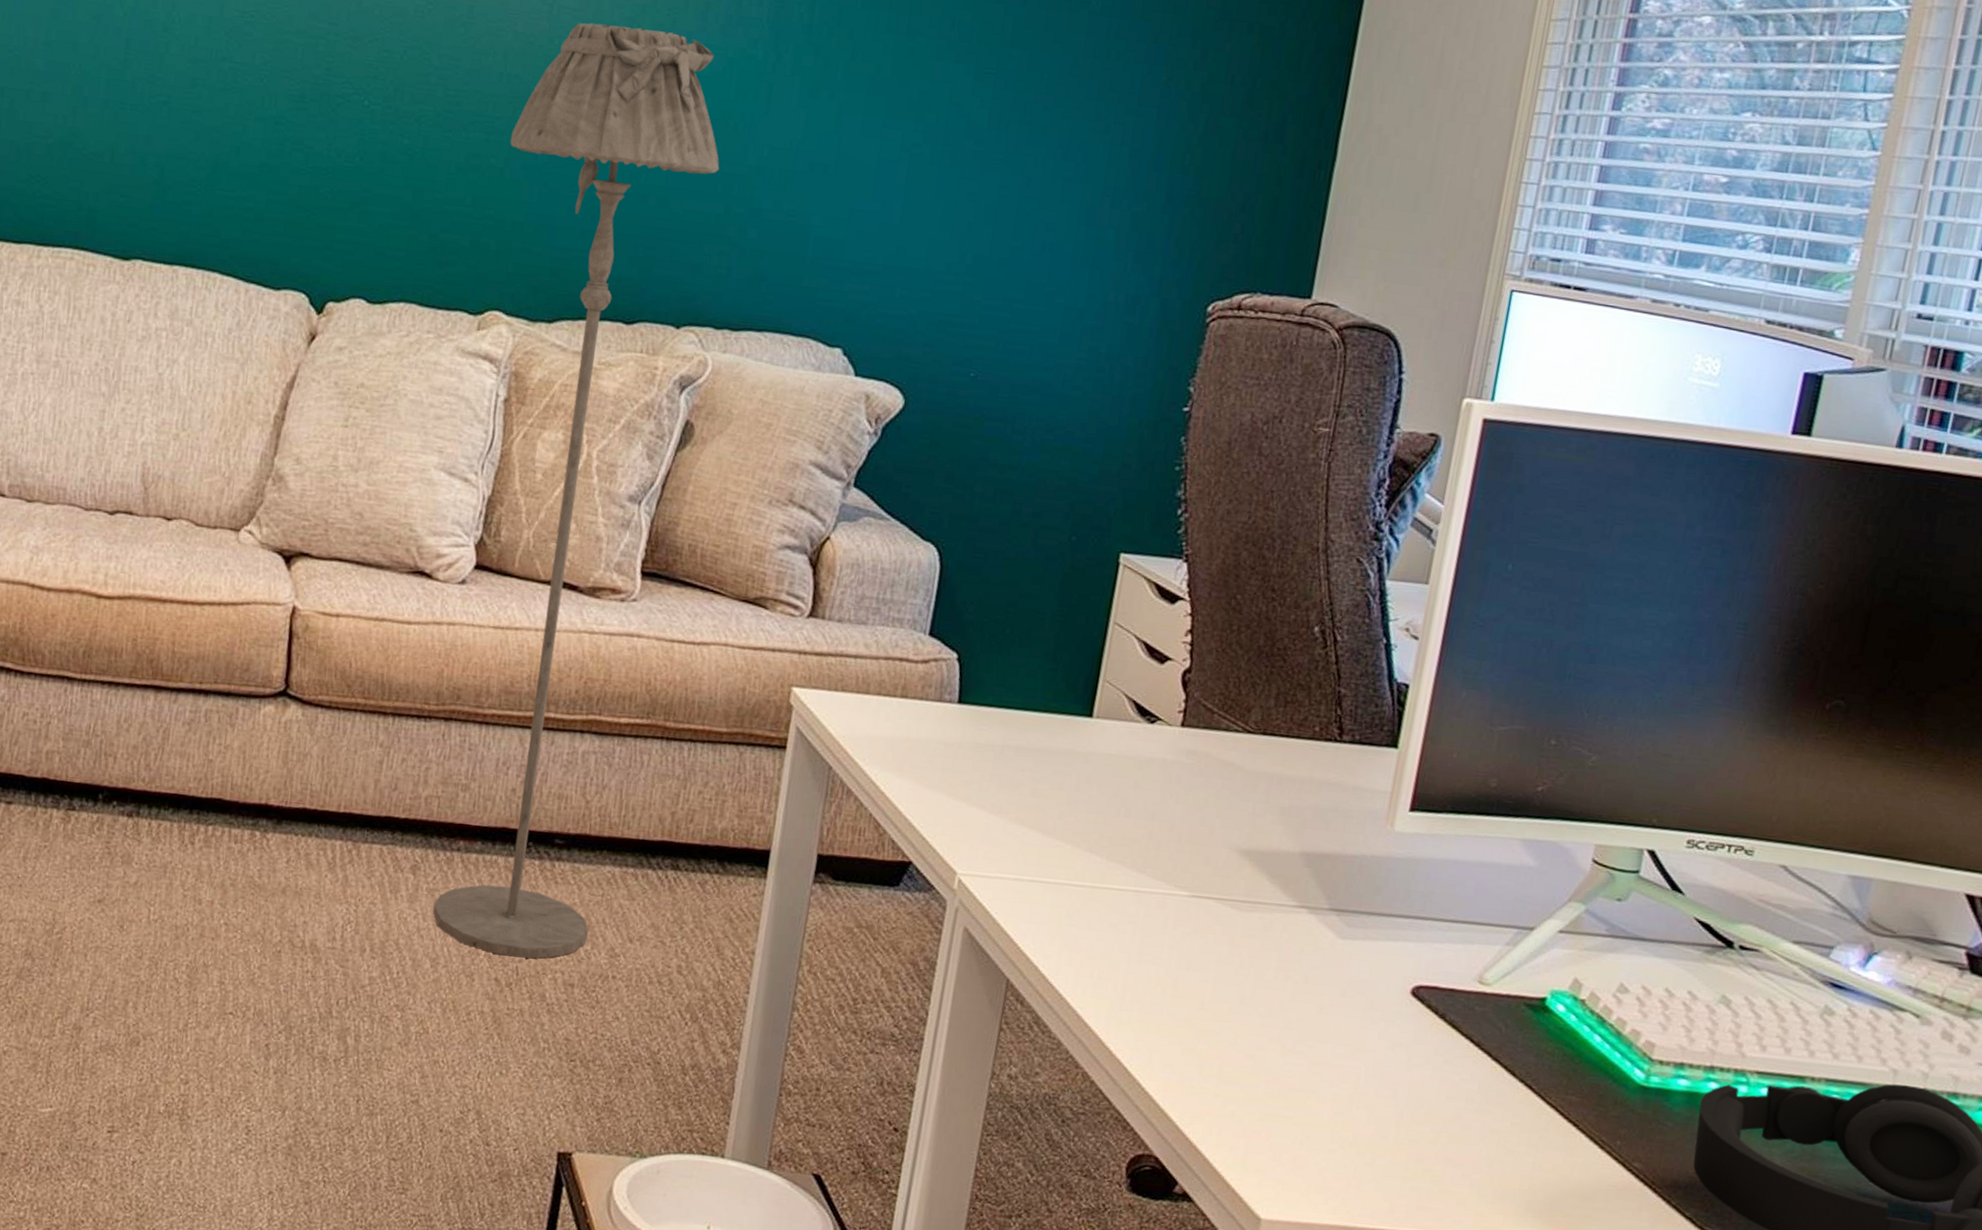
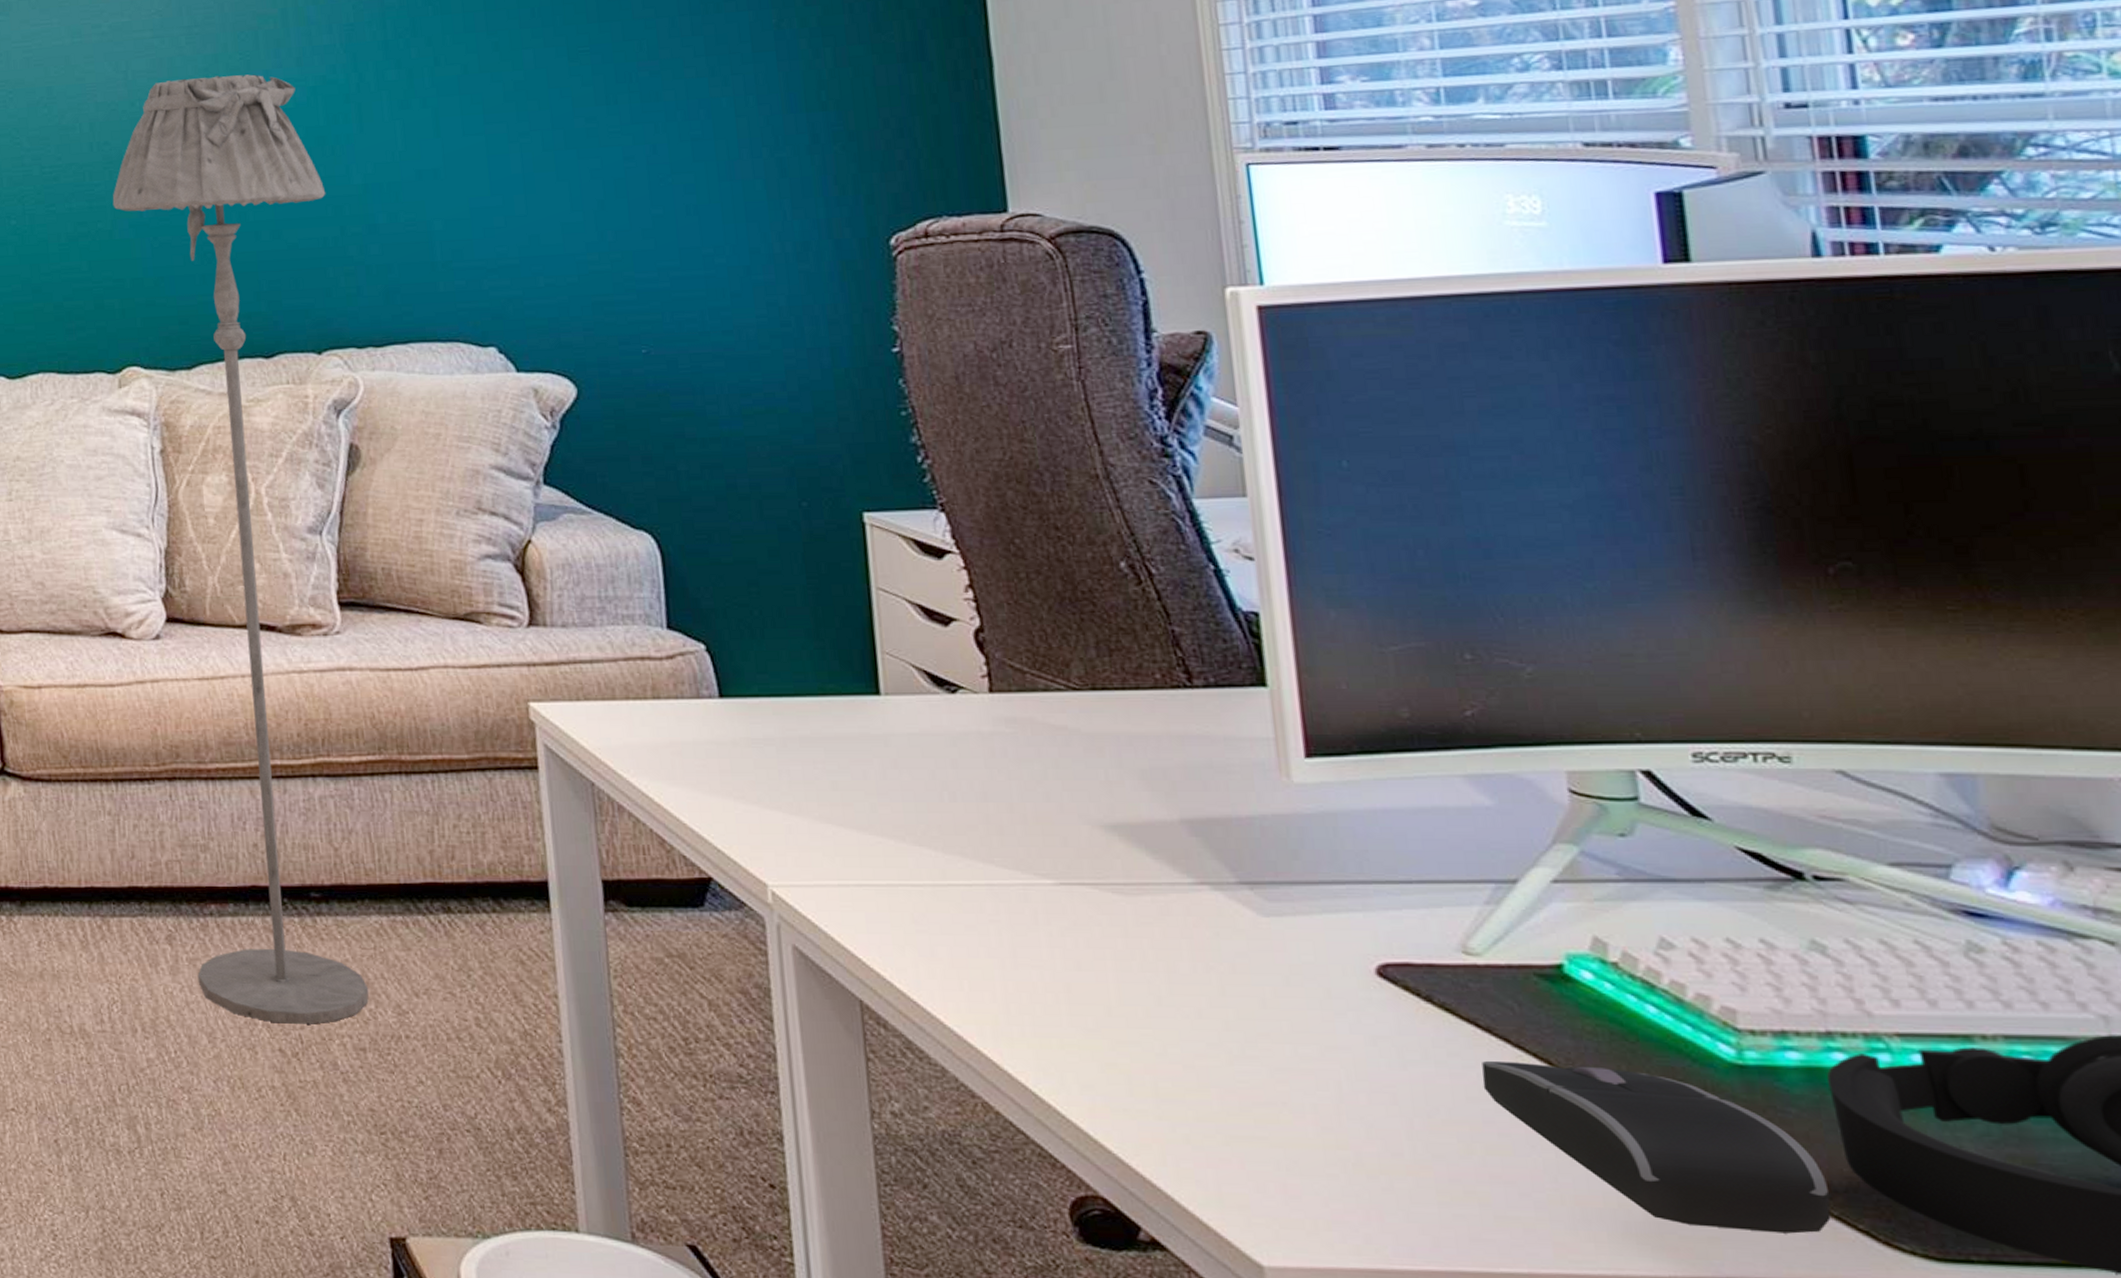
computer mouse: none [1461,1068,1675,1217] -> present [1482,1060,1831,1234]

